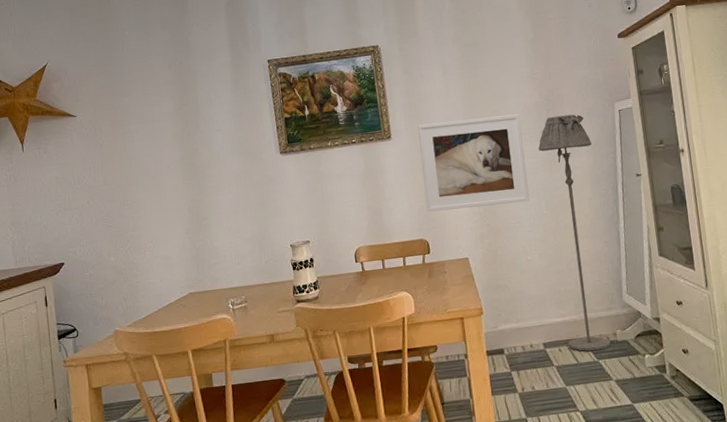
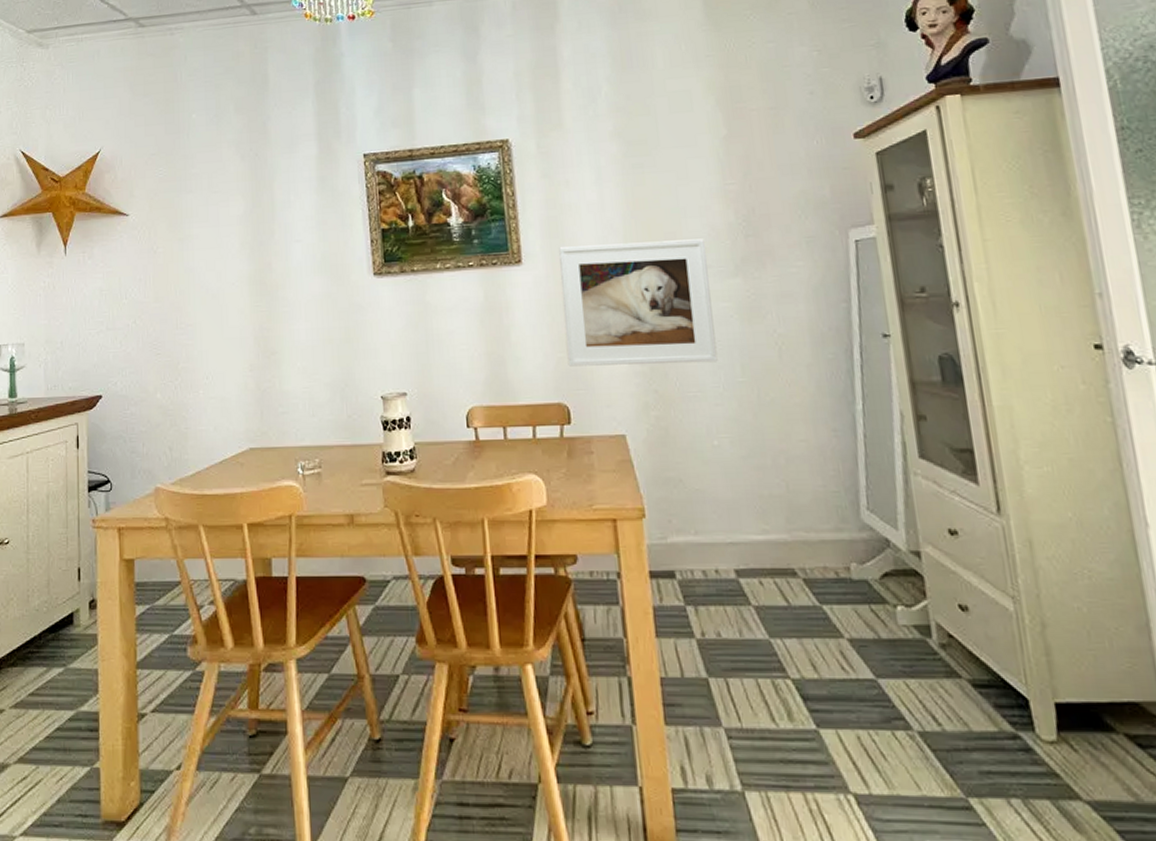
floor lamp: present [538,114,611,352] -> none [732,243,841,590]

